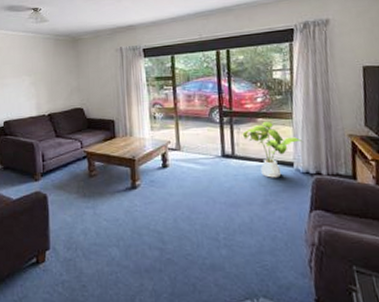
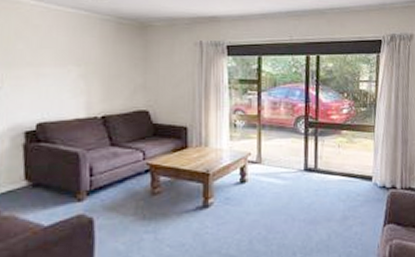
house plant: present [241,122,303,178] -> none [325,134,383,193]

